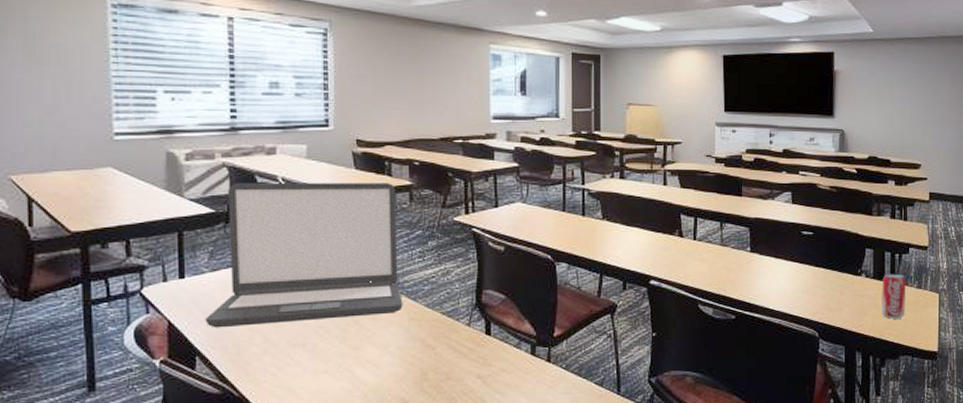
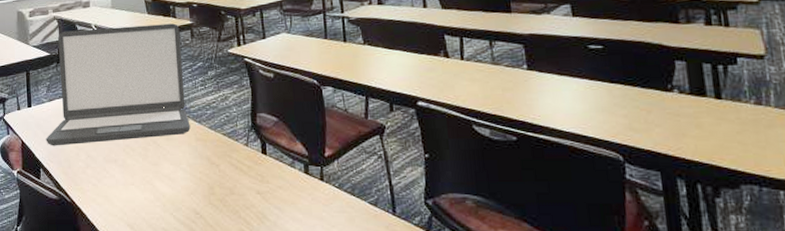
beverage can: present [882,273,905,319] -> none [702,88,742,141]

